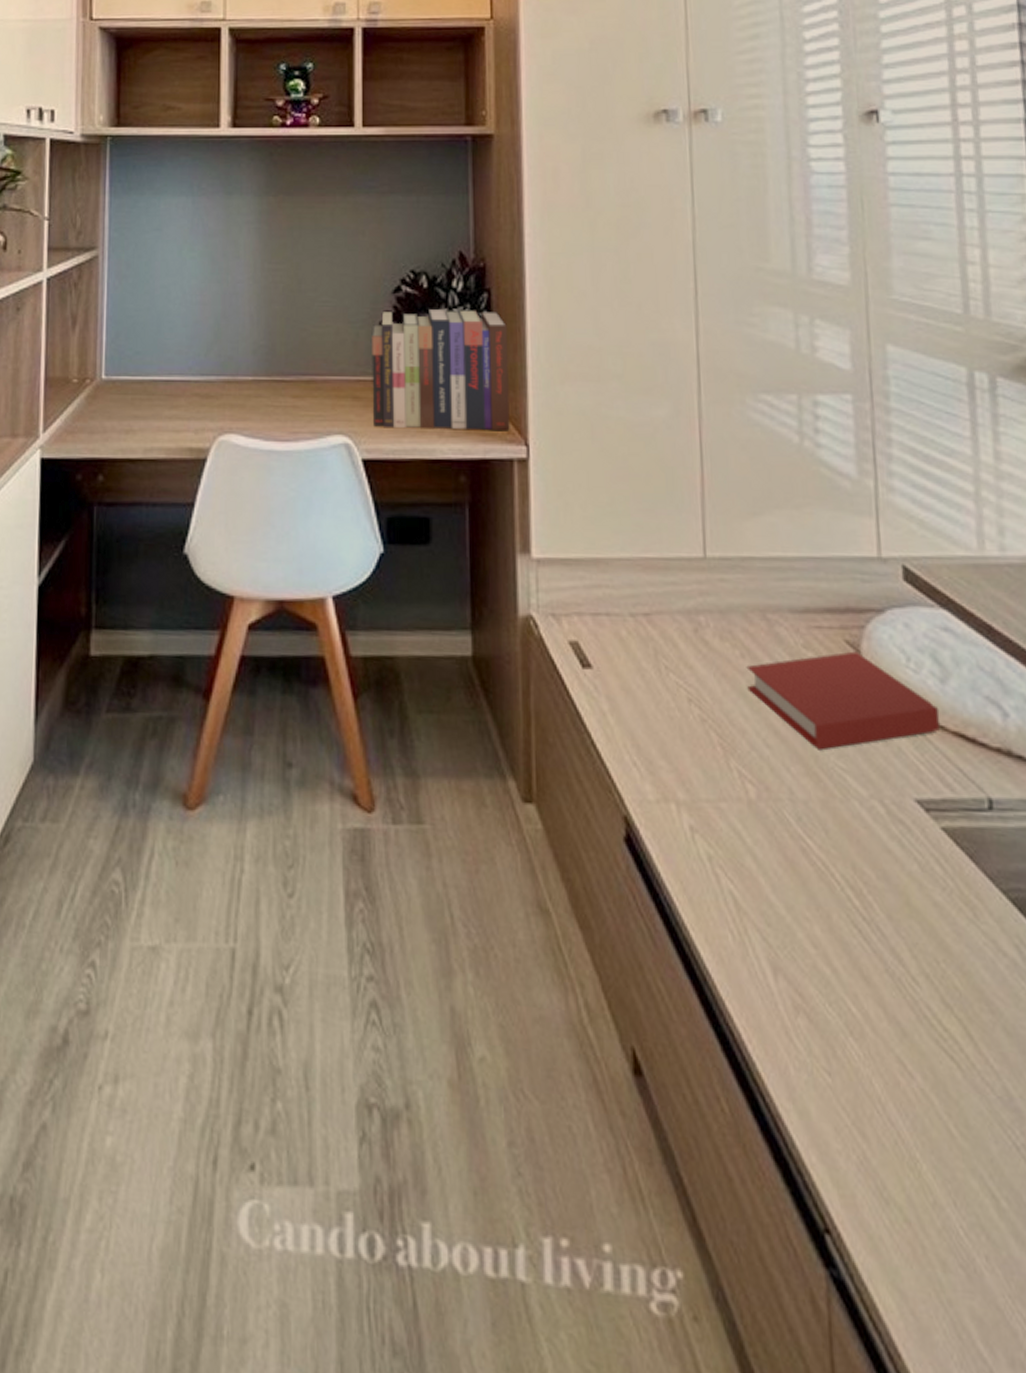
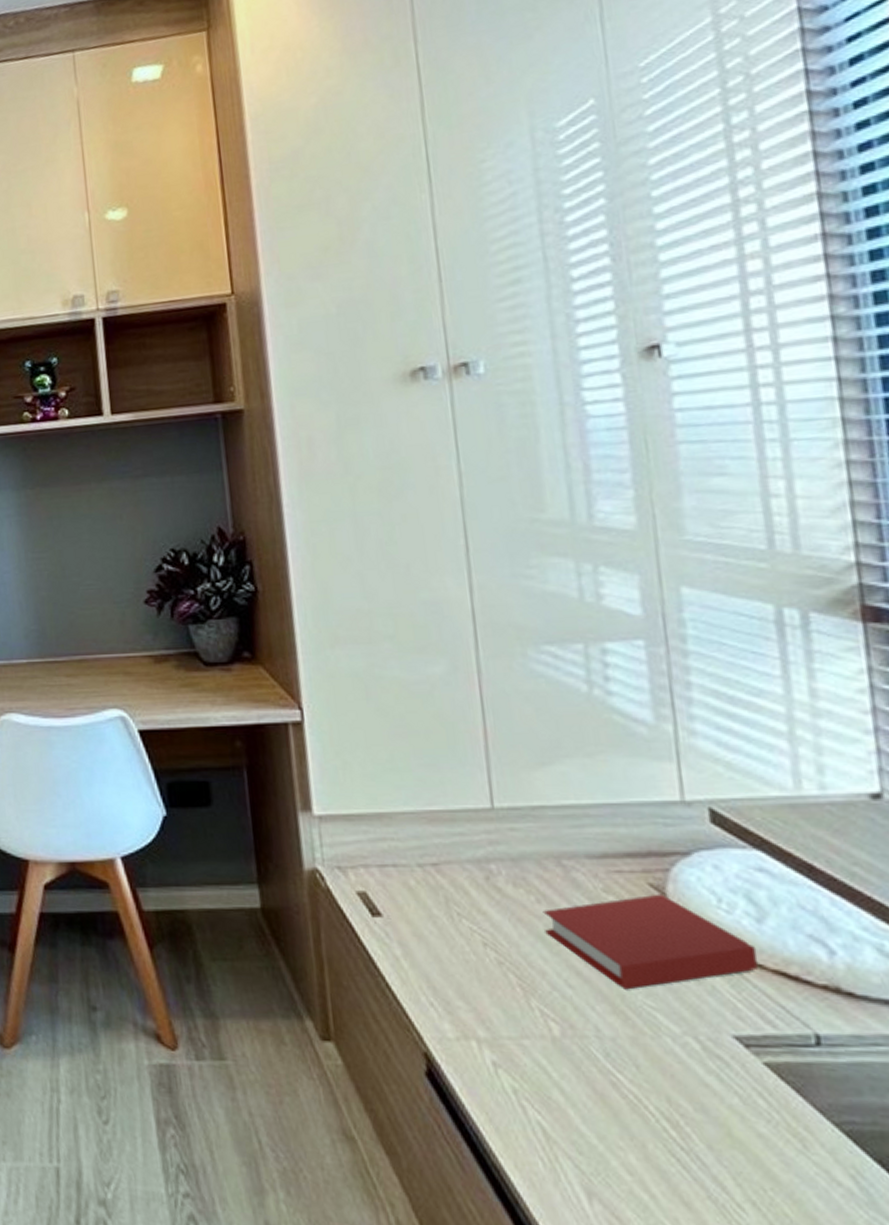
books: present [371,308,510,432] -> none [137,582,282,700]

